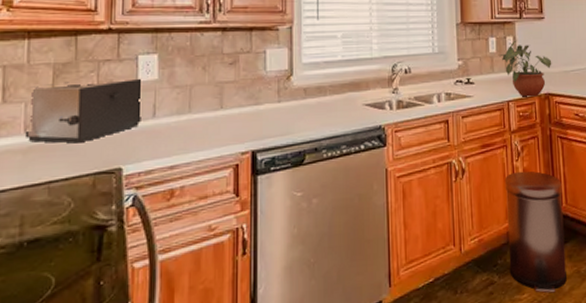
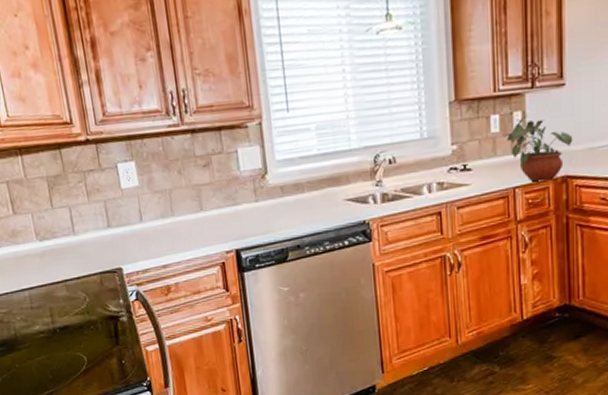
toaster: present [24,78,141,144] -> none [32,185,131,248]
pedal bin: present [504,171,567,294] -> none [508,263,580,385]

